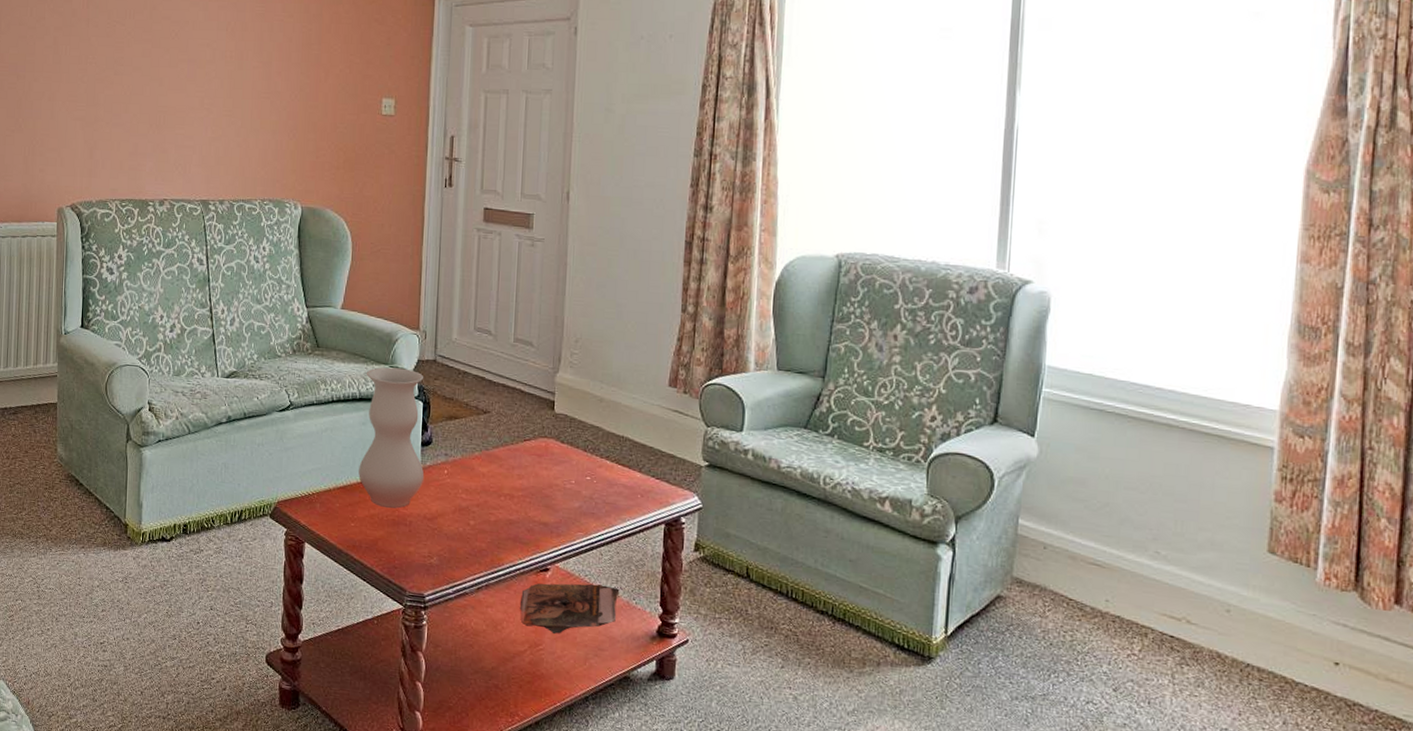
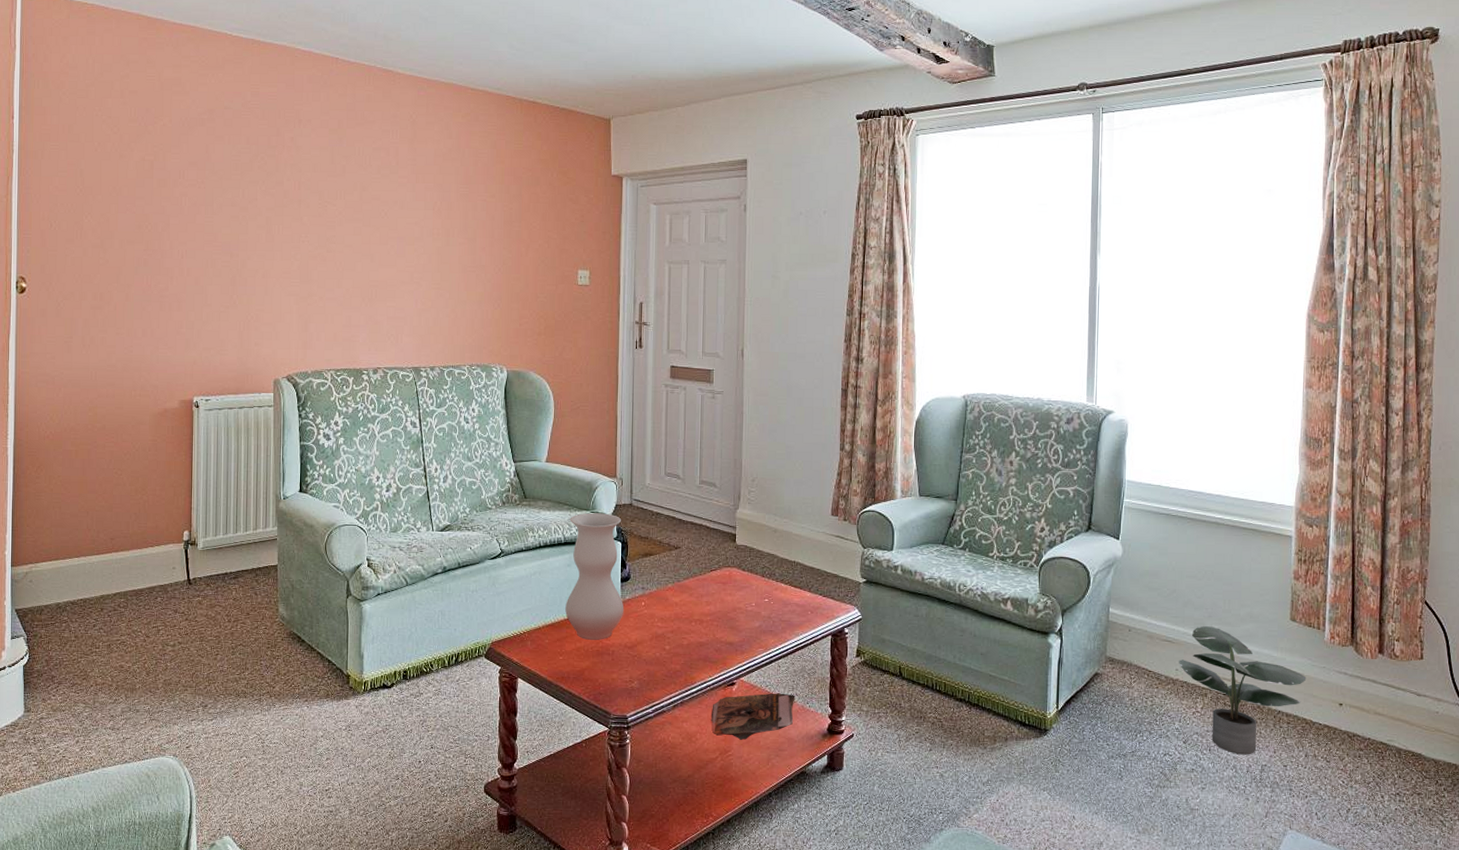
potted plant: none [1109,550,1289,714] -> present [1178,626,1307,755]

